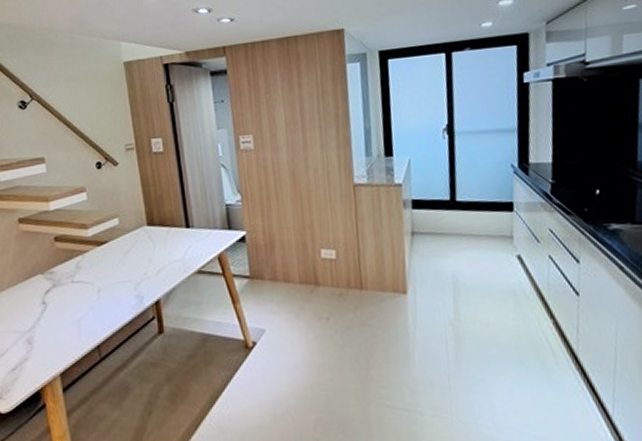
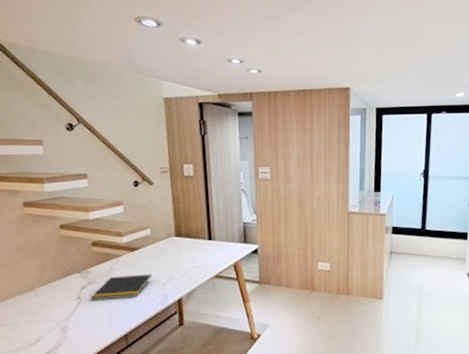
notepad: none [57,271,123,307] -> present [90,274,152,301]

